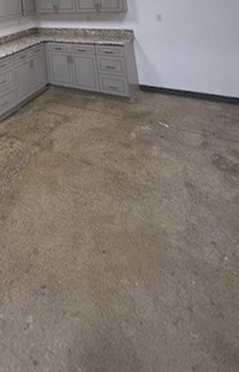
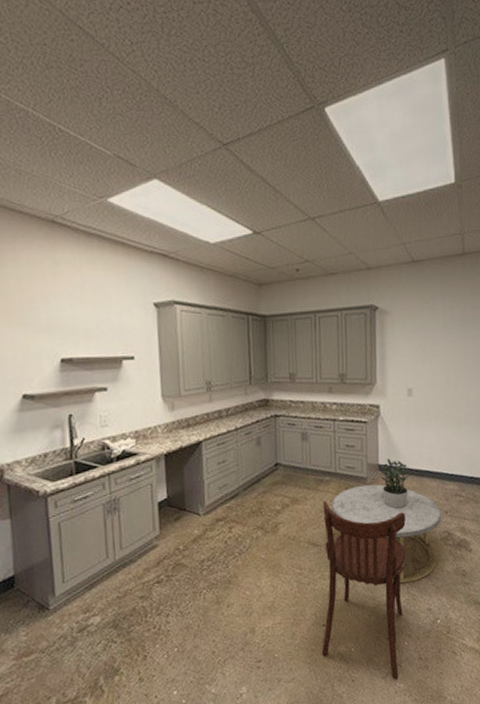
dining chair: none [91,119,192,329] -> present [321,501,406,681]
coffee table: none [99,104,212,210] -> present [332,484,442,584]
potted plant: none [140,79,172,129] -> present [379,459,409,509]

